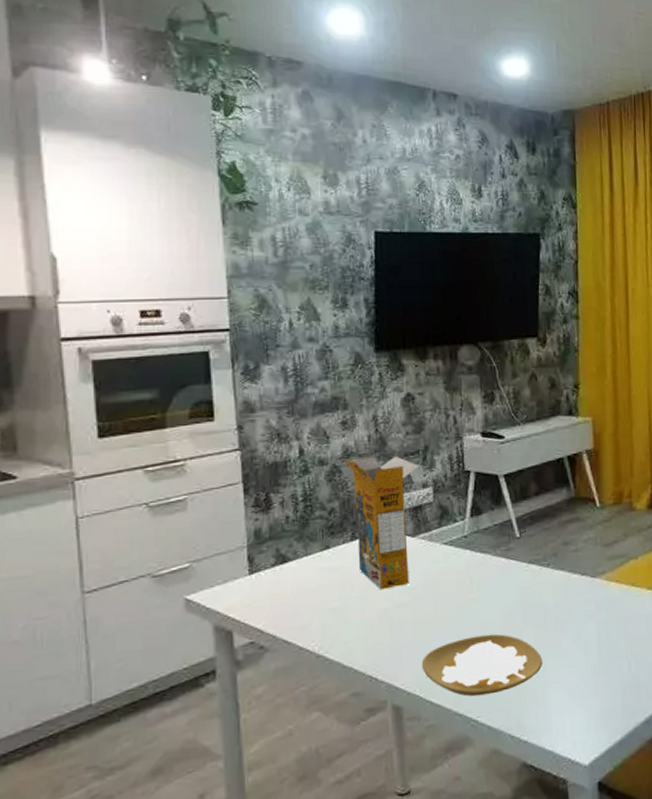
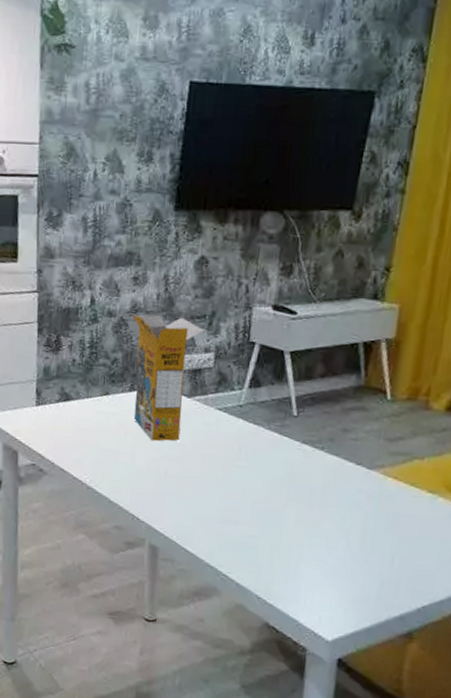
placemat: present [421,634,542,697] -> none [181,500,301,556]

